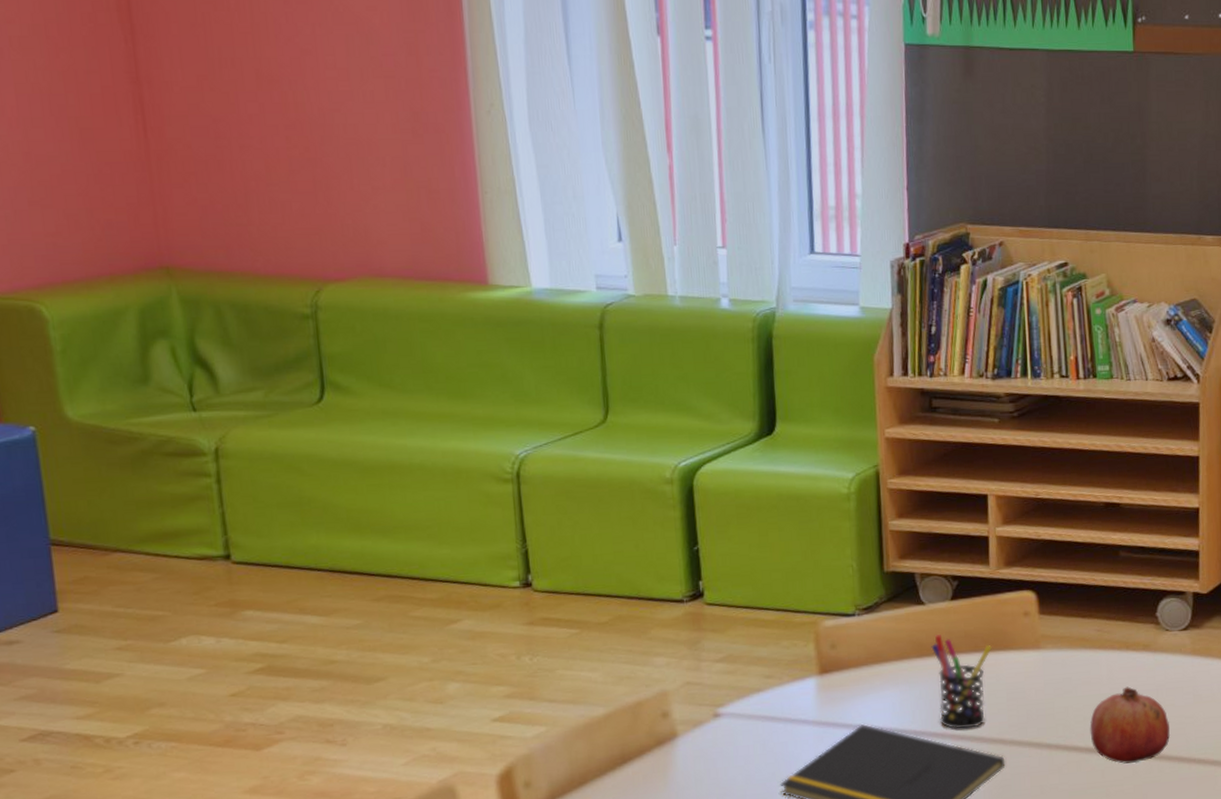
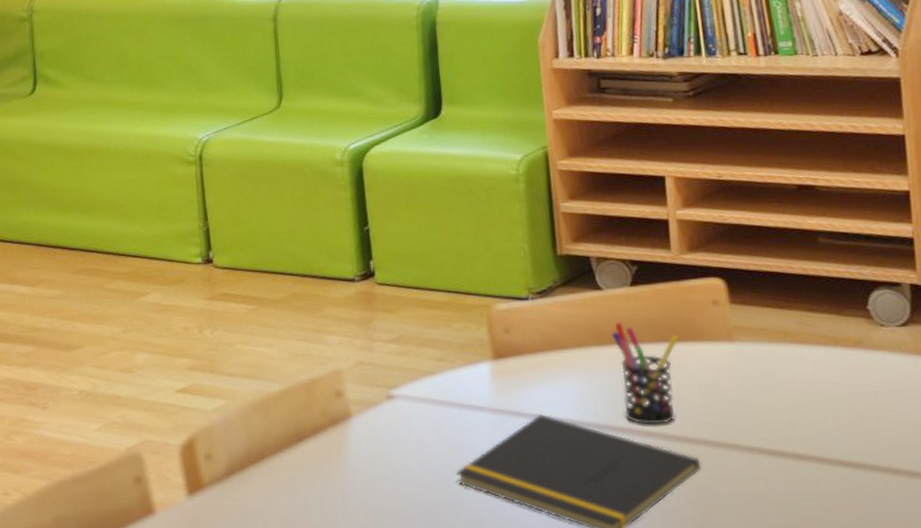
fruit: present [1089,686,1171,764] -> none [797,387,896,475]

